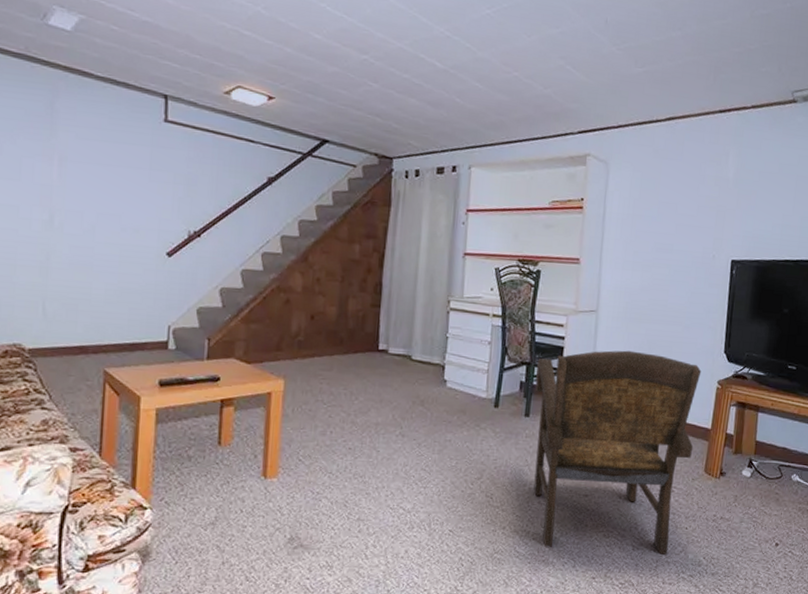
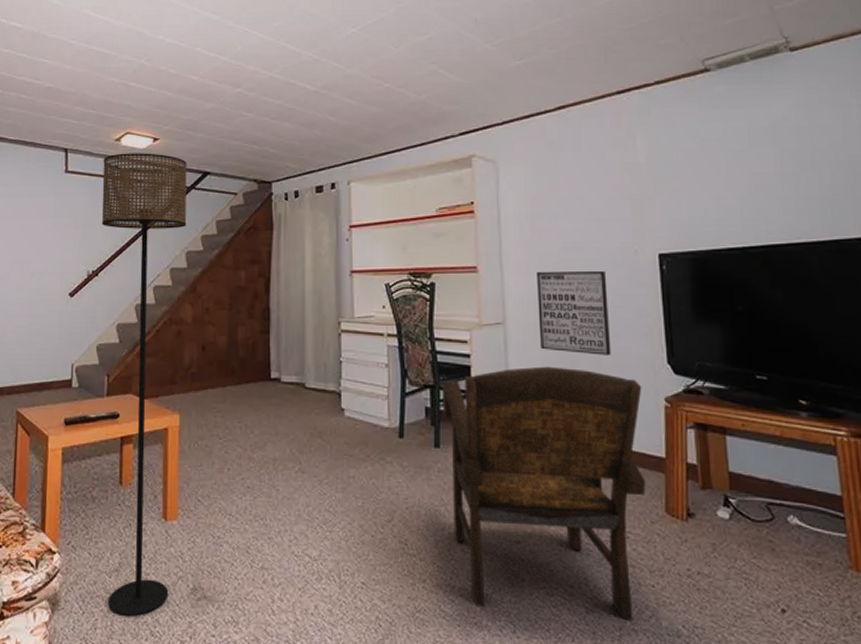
floor lamp: none [203,108,305,565] -> present [101,153,187,617]
wall art: none [625,267,687,344] -> present [537,270,612,356]

